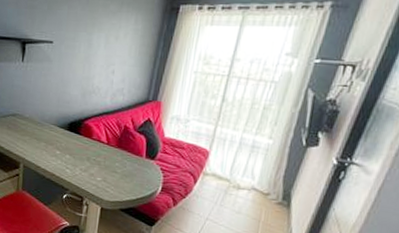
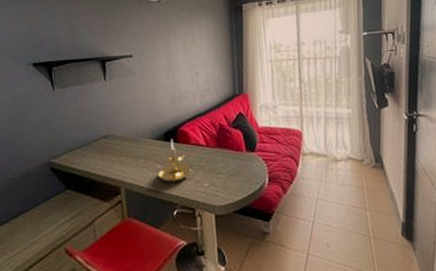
candle holder: none [56,130,88,170] -> present [158,139,191,183]

